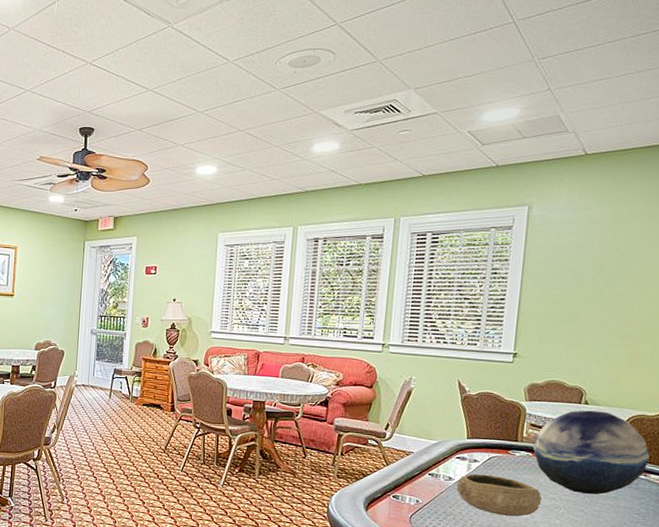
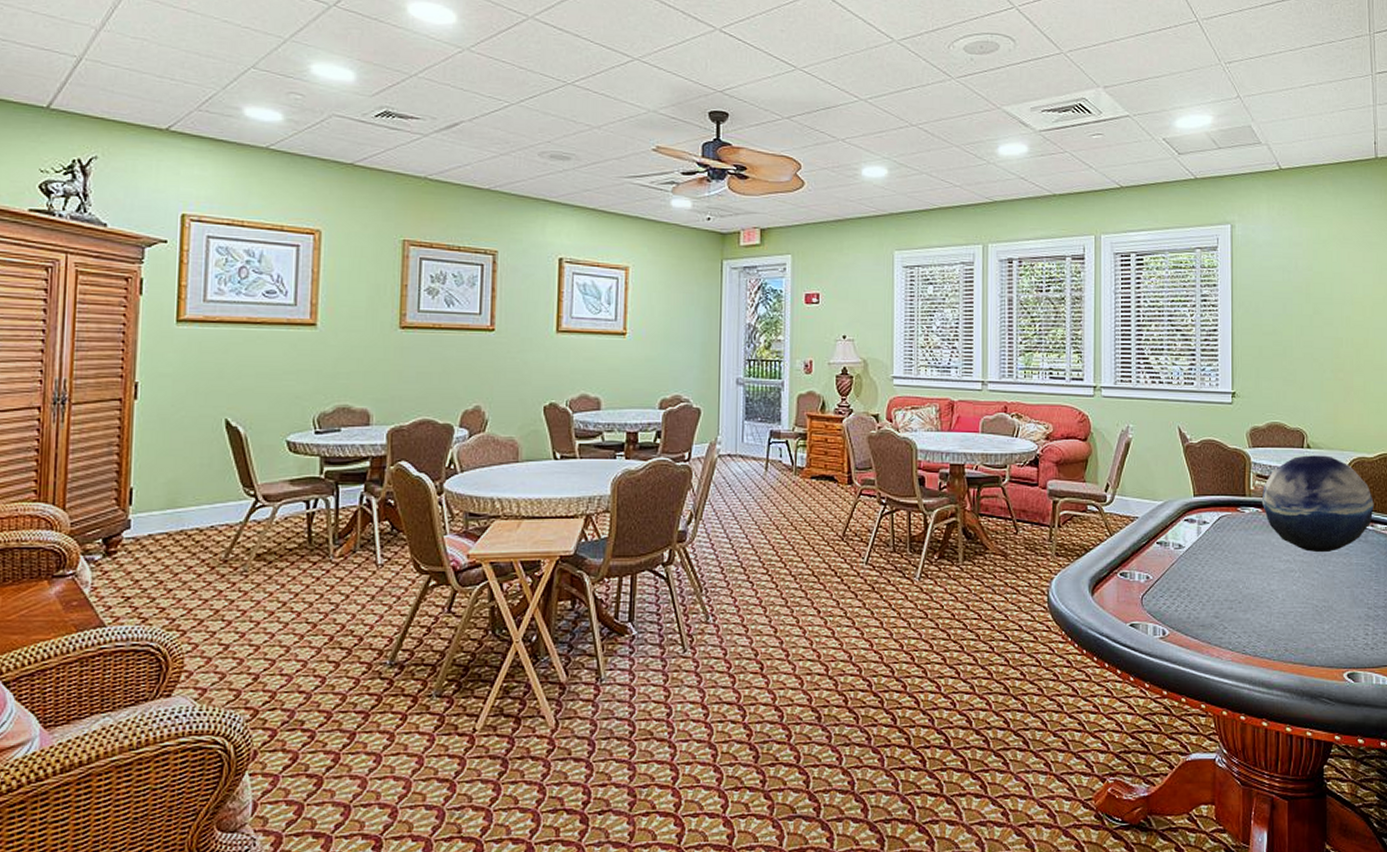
bowl: present [456,473,543,517] -> none [1188,538,1277,587]

